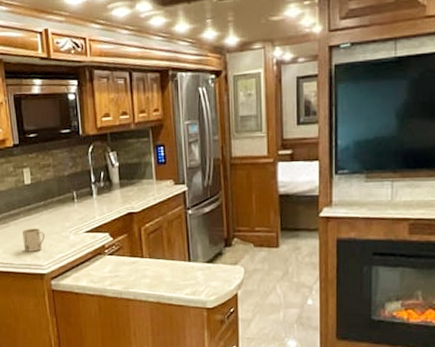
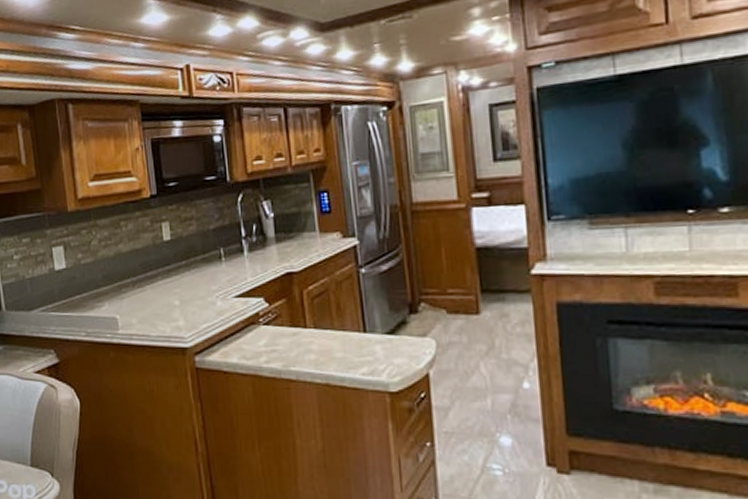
mug: present [21,228,46,252] -> none [159,293,188,321]

